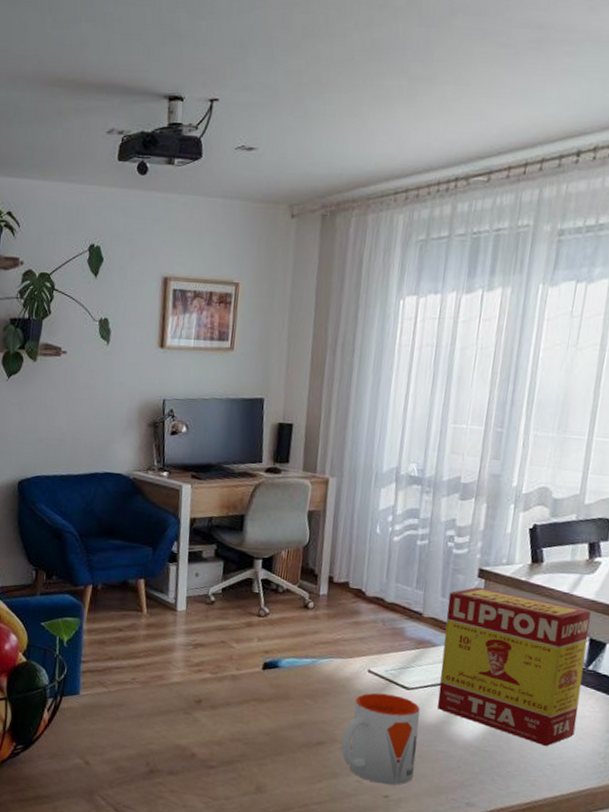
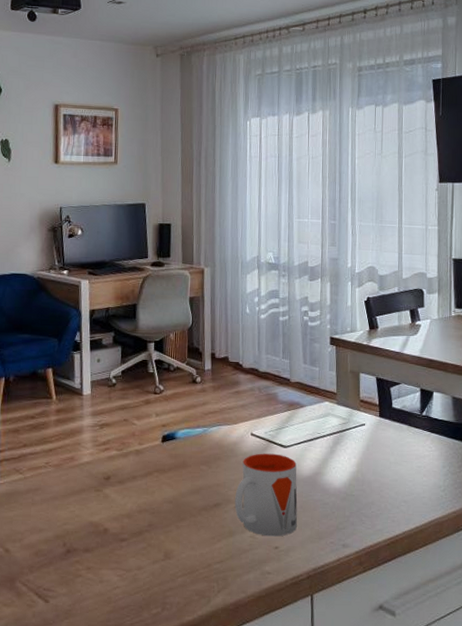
tea box: present [437,586,591,747] -> none [309,352,420,486]

